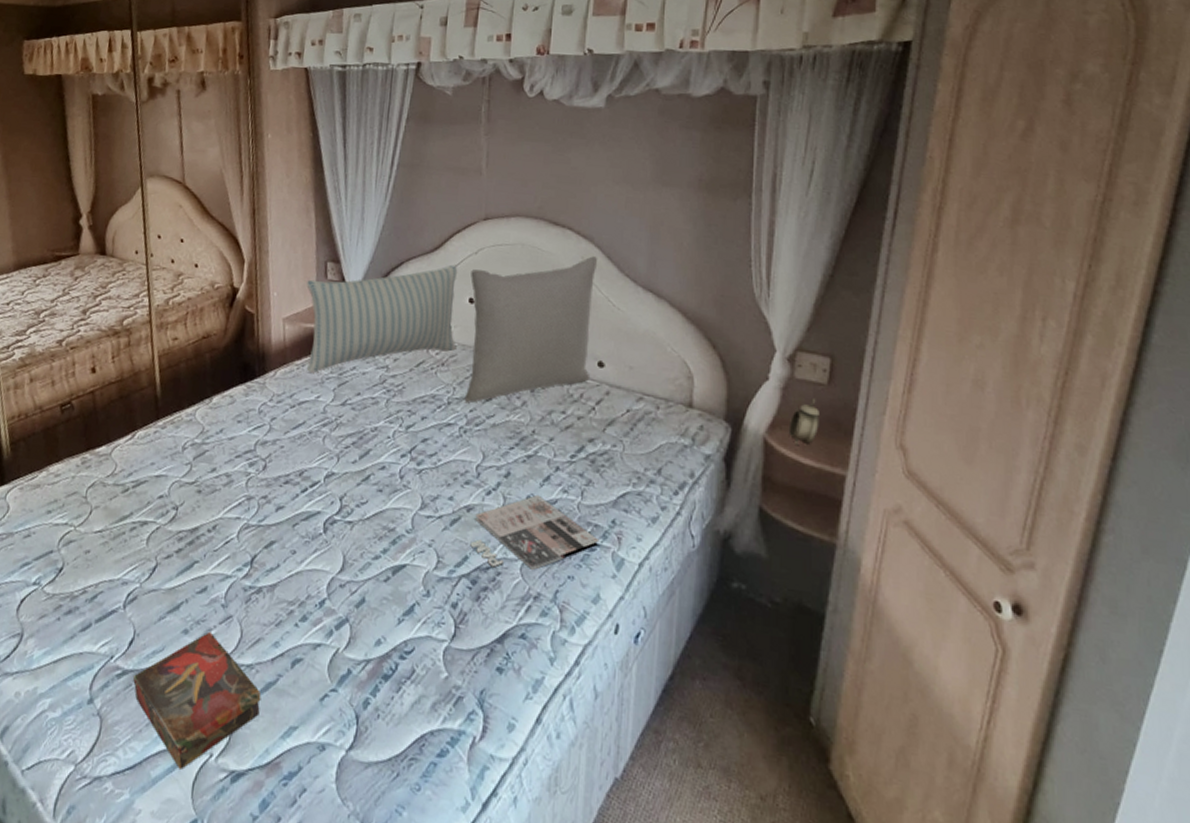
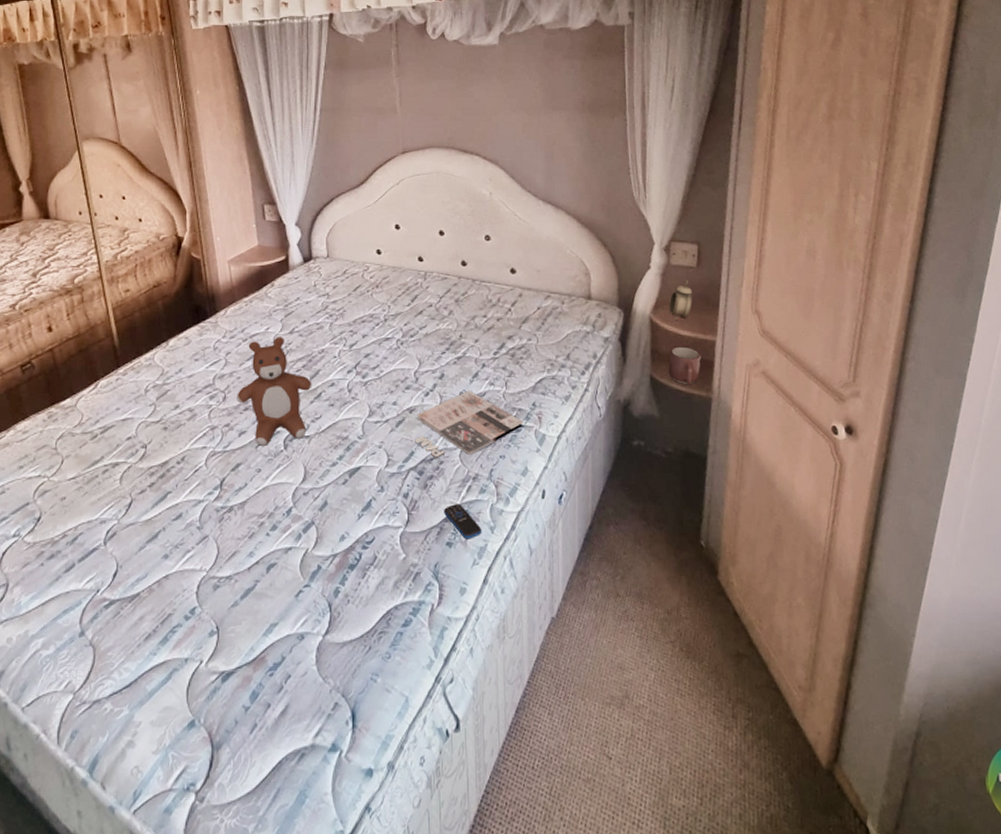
book: present [133,631,261,769] -> none [121,553,242,679]
teddy bear: none [277,407,361,526] -> present [237,337,312,446]
pillow: present [306,264,458,373] -> none [247,196,388,307]
pillow: present [464,256,597,403] -> none [395,177,505,317]
mobile phone: none [497,624,540,668] -> present [444,504,482,540]
mug: none [784,476,825,525] -> present [669,346,701,385]

